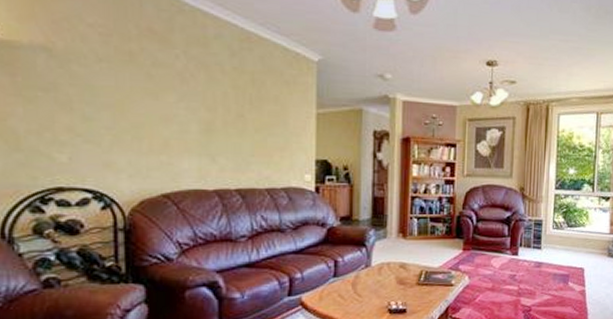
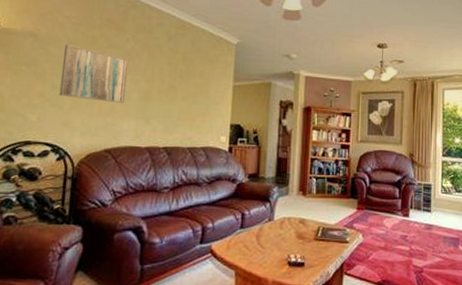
wall art: none [92,62,182,137] -> present [59,45,129,103]

